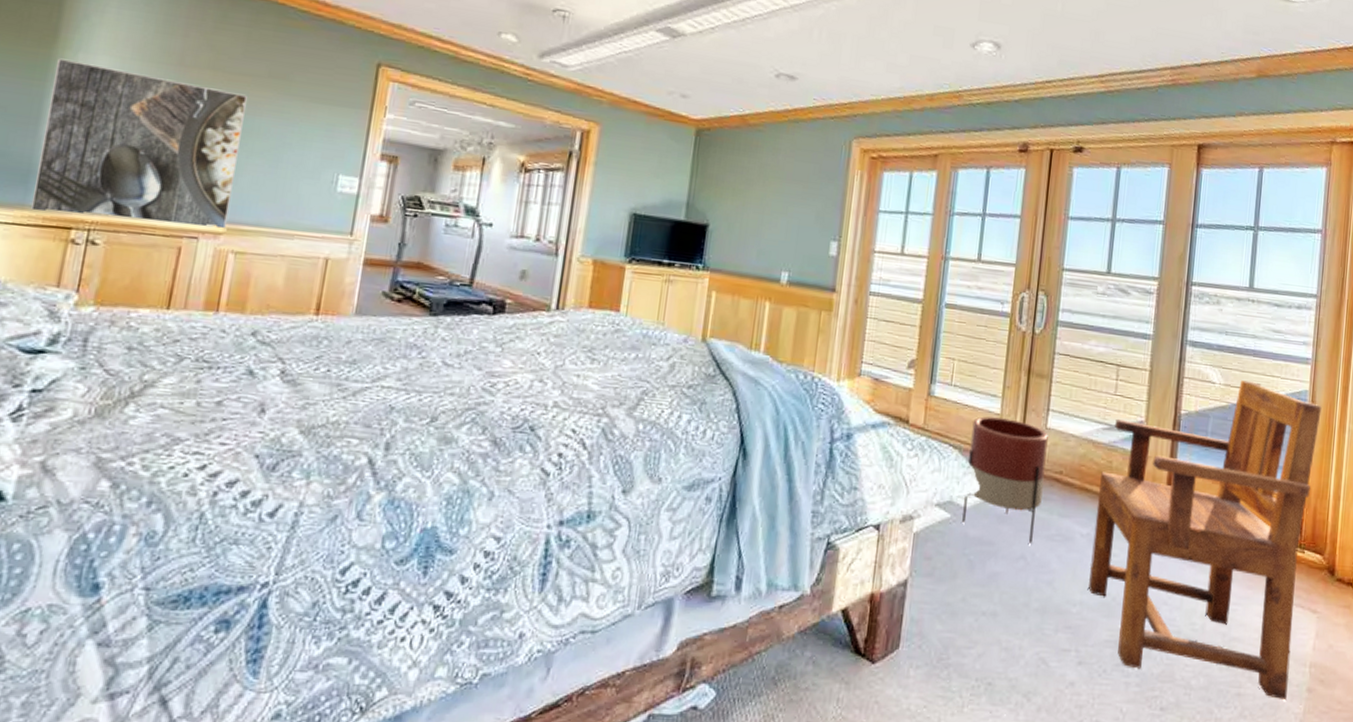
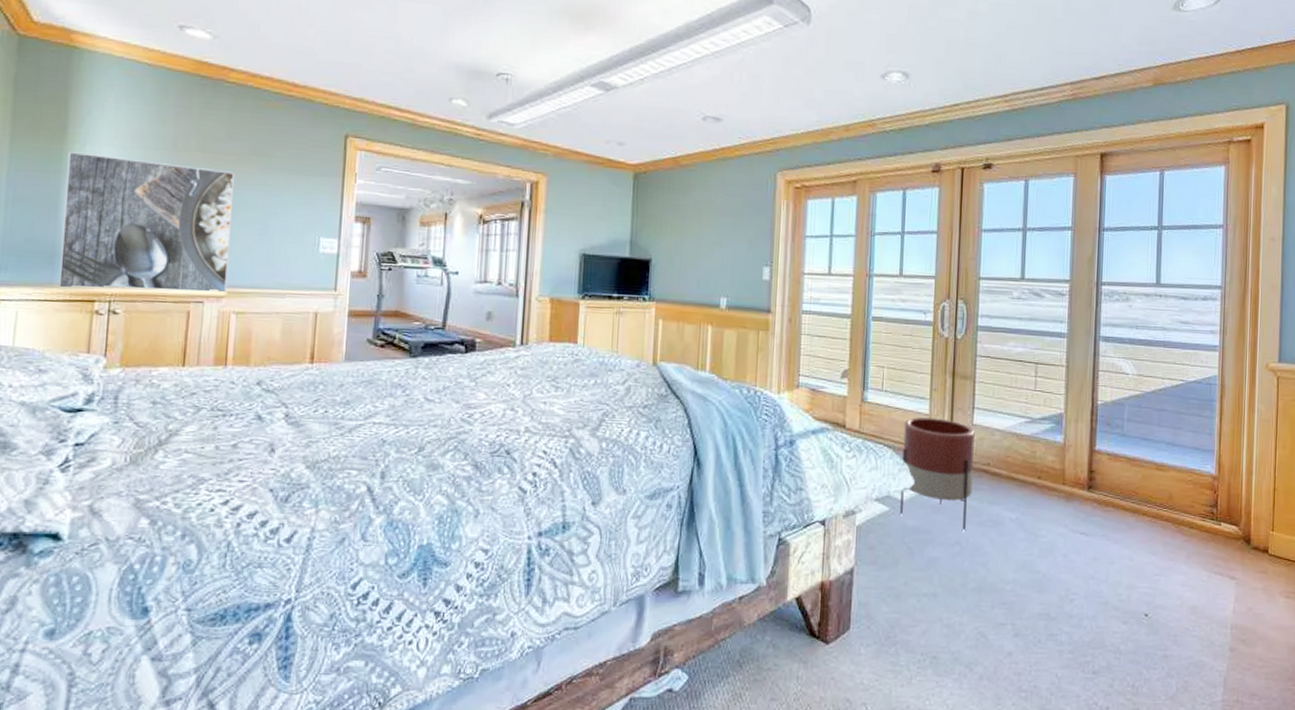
armchair: present [1088,380,1322,701] -> none [1019,370,1231,660]

